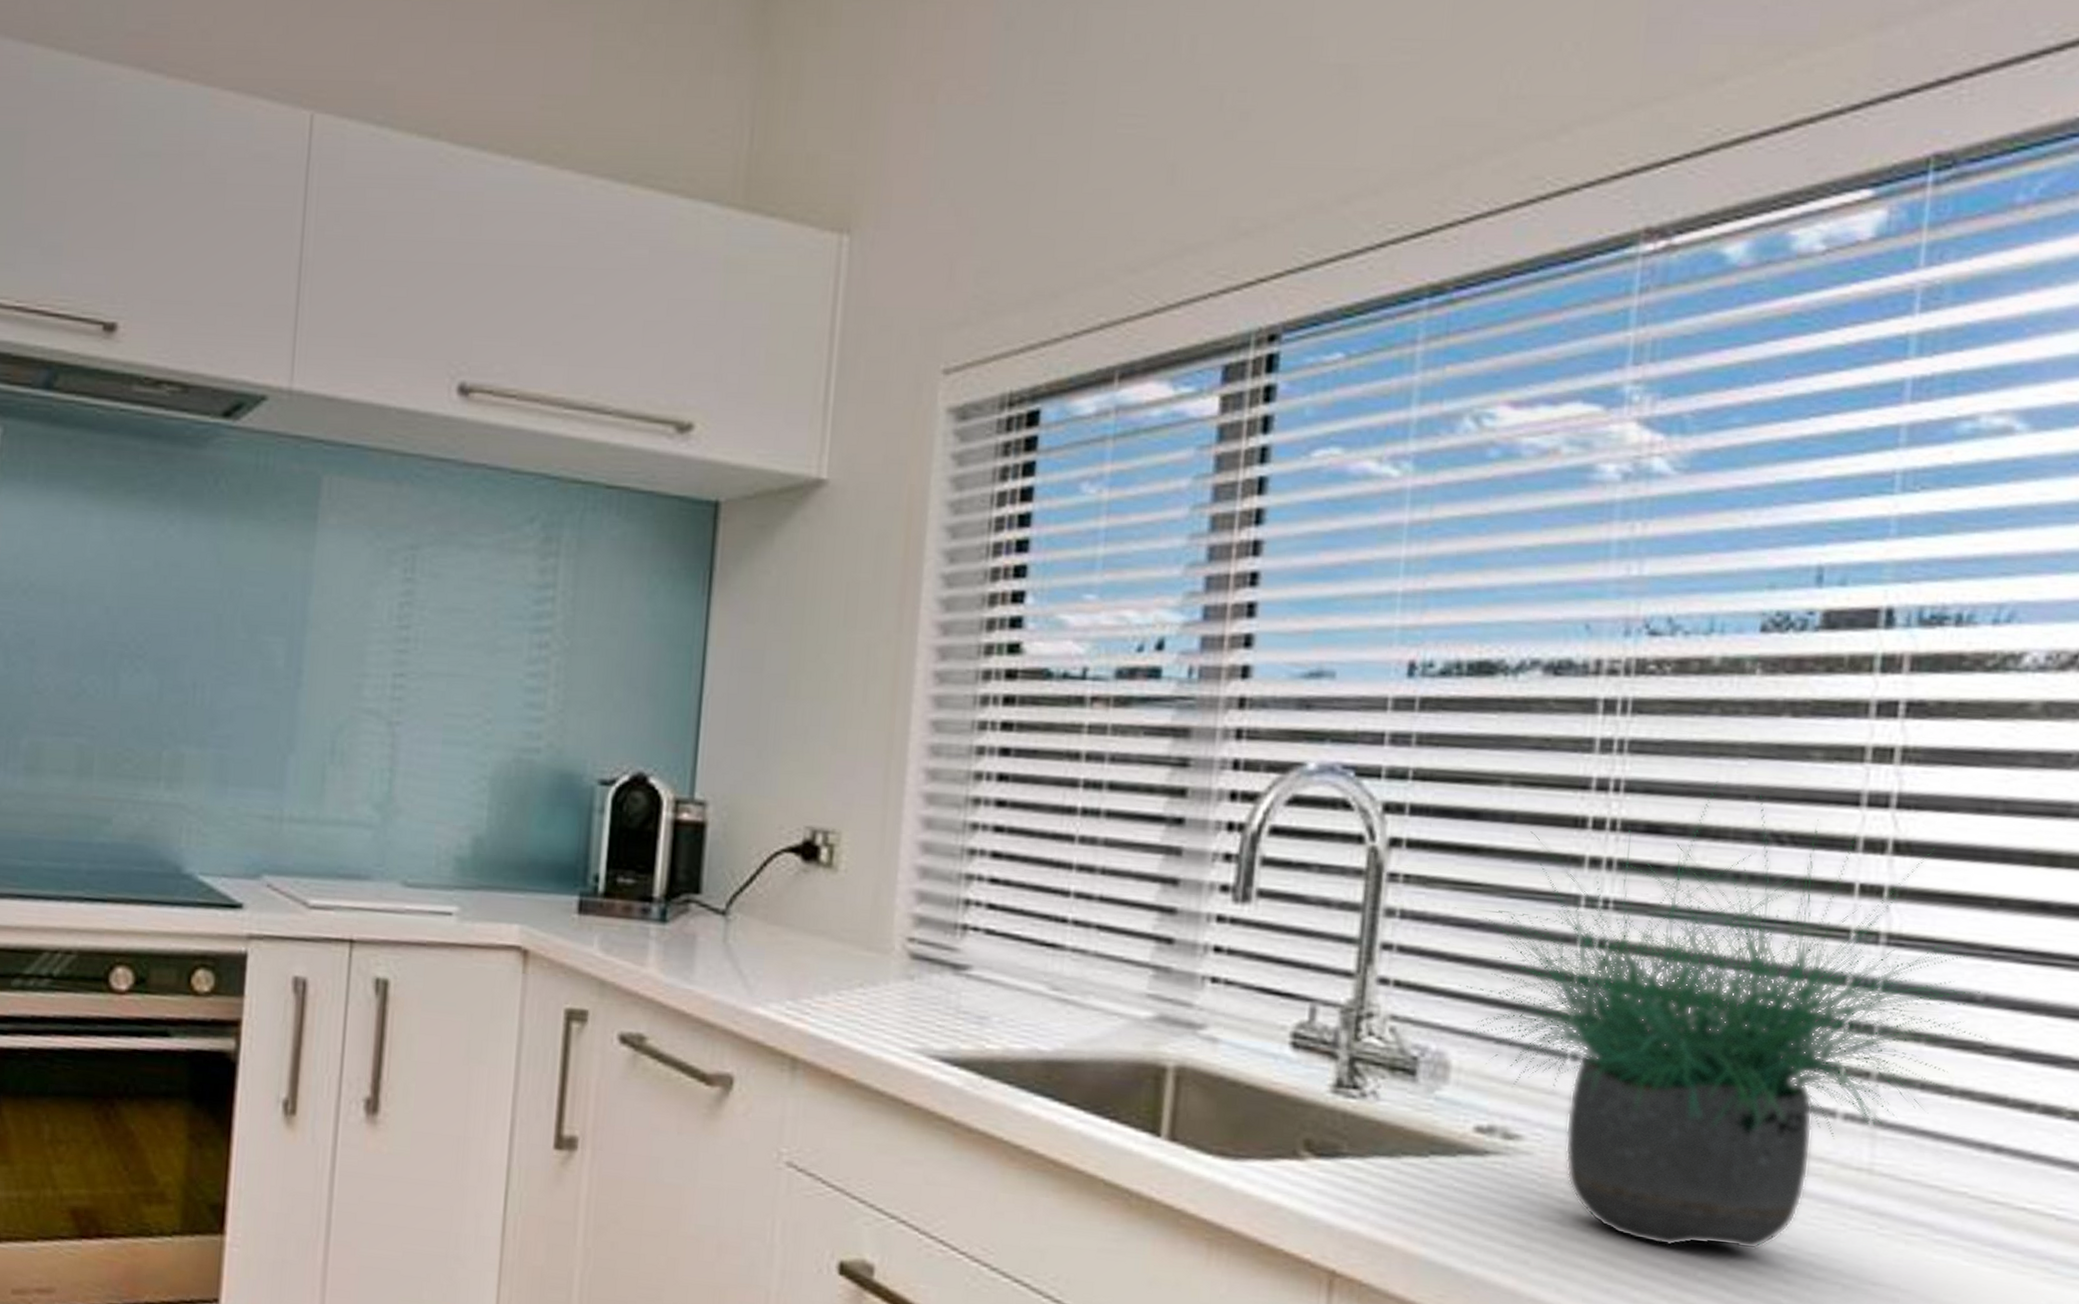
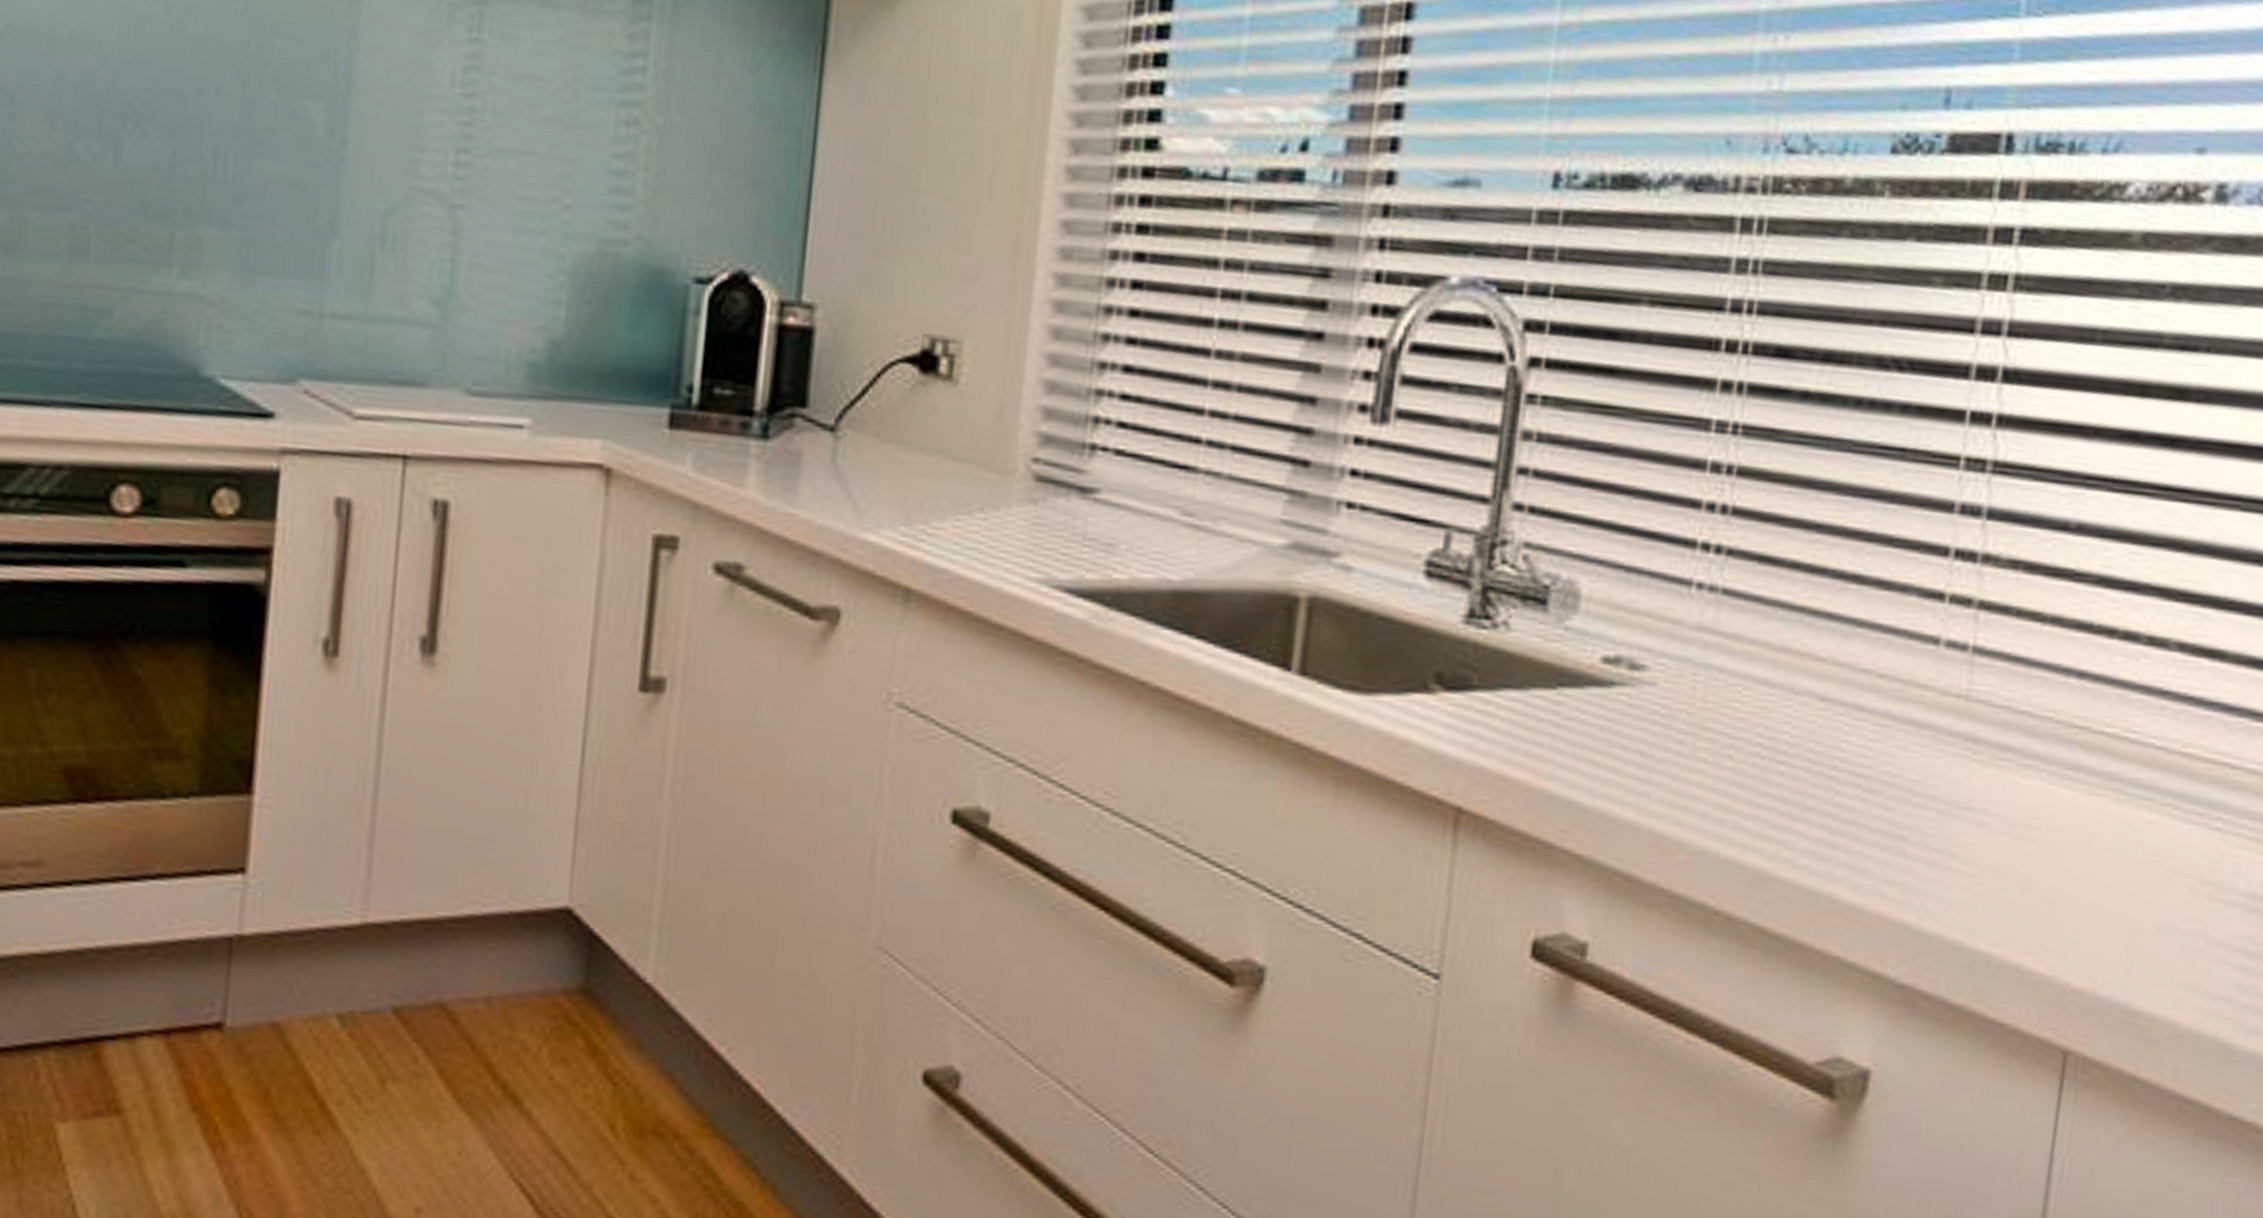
potted plant: present [1456,781,1998,1250] -> none [1591,304,2089,777]

